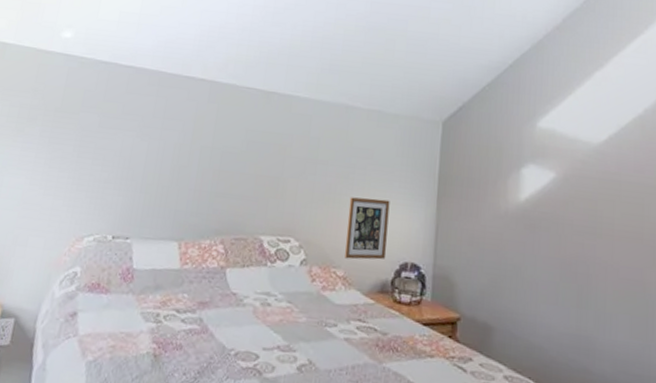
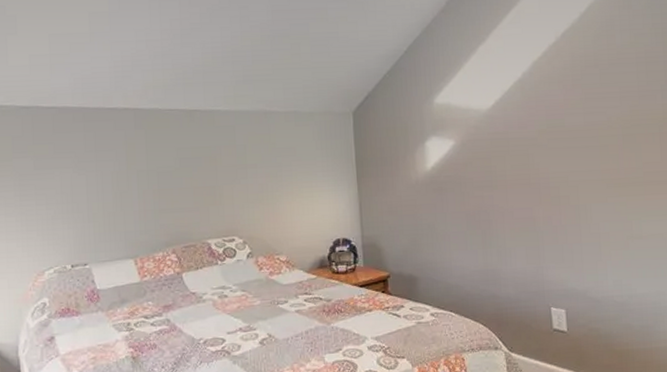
picture frame: present [345,197,390,260] -> none [281,189,321,245]

